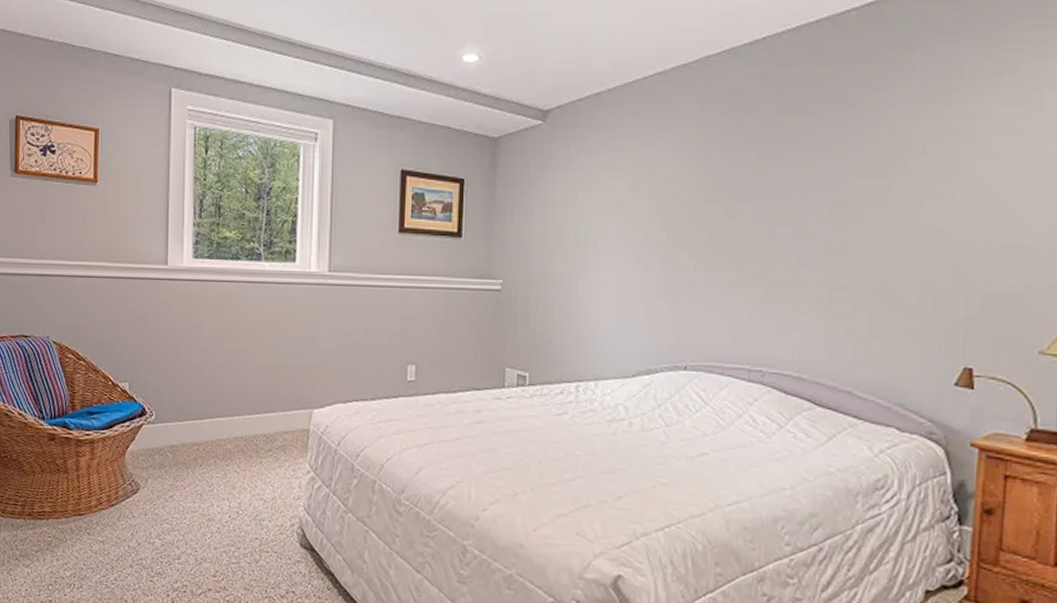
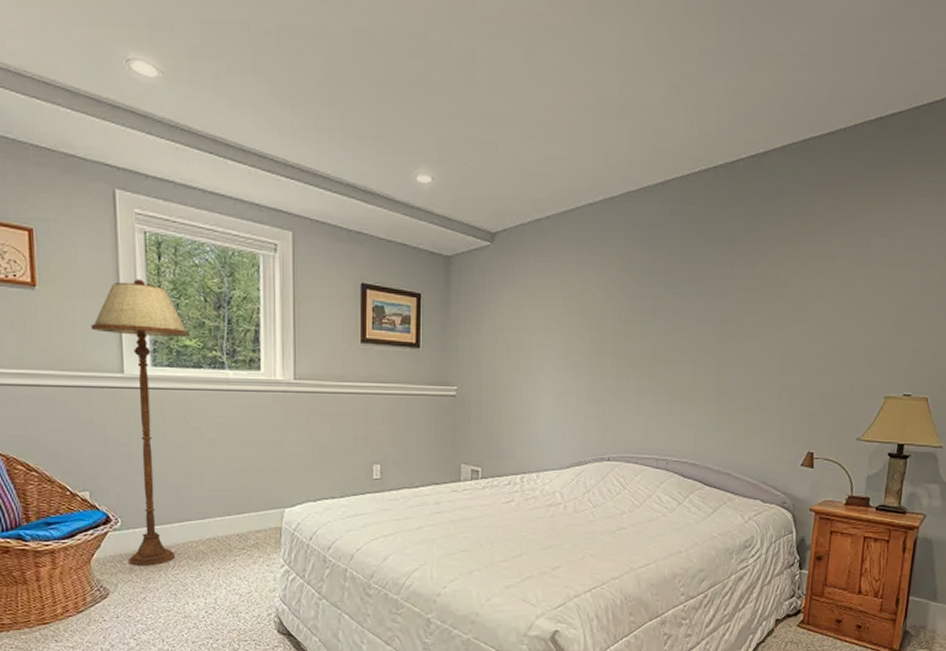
floor lamp: none [142,173,229,463] -> present [91,279,189,566]

